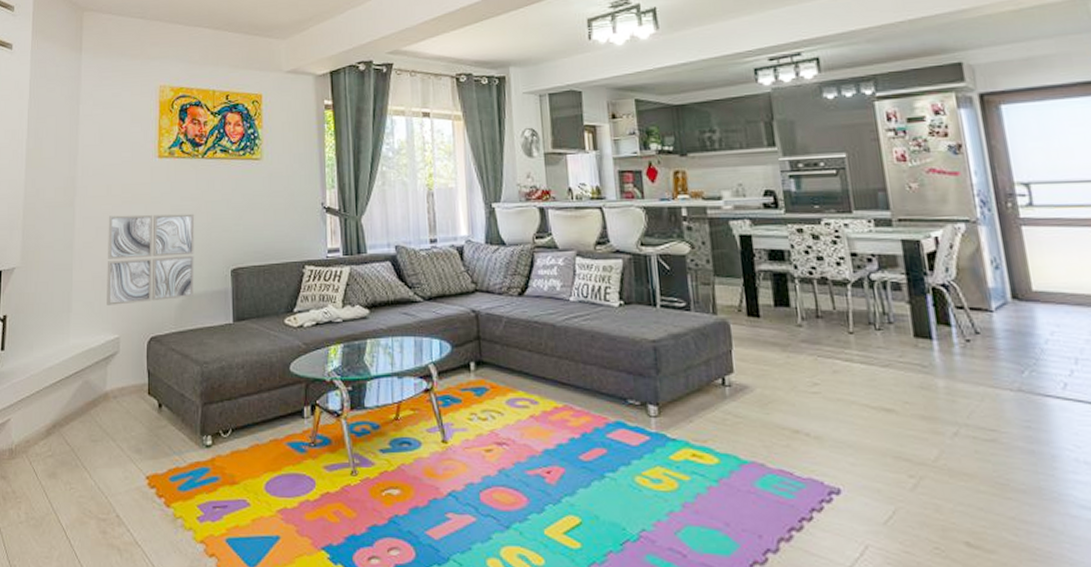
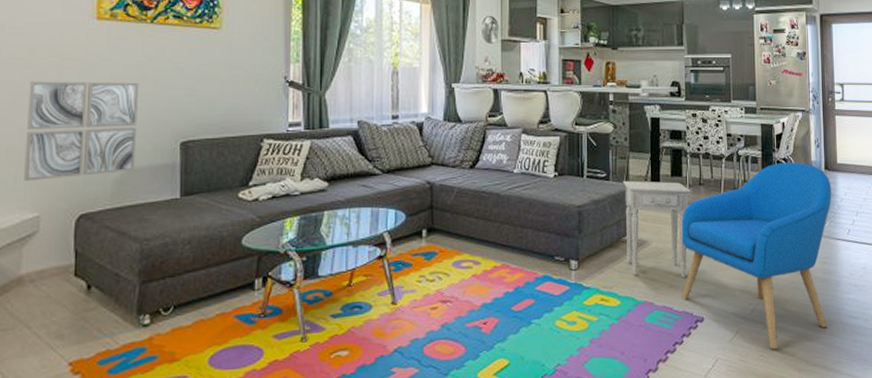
nightstand: none [707,311,810,435] -> present [622,180,691,278]
armchair: none [795,289,1044,543] -> present [681,162,832,350]

